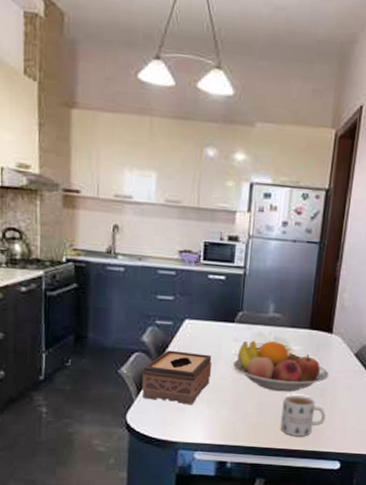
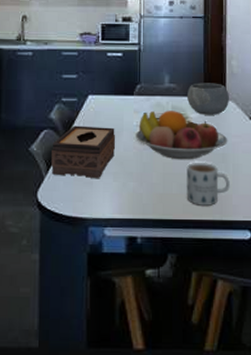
bowl: none [291,314,337,349] -> present [186,82,229,115]

